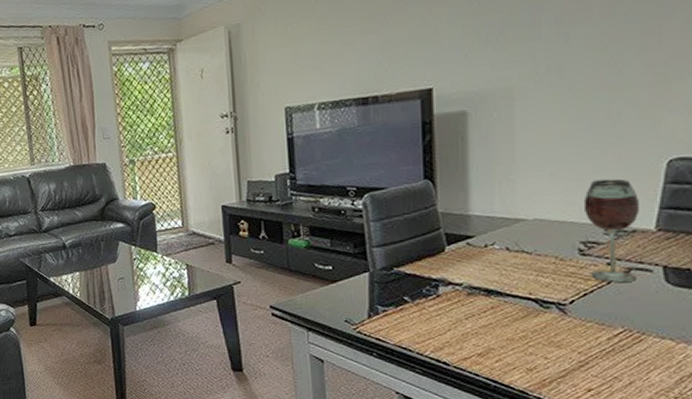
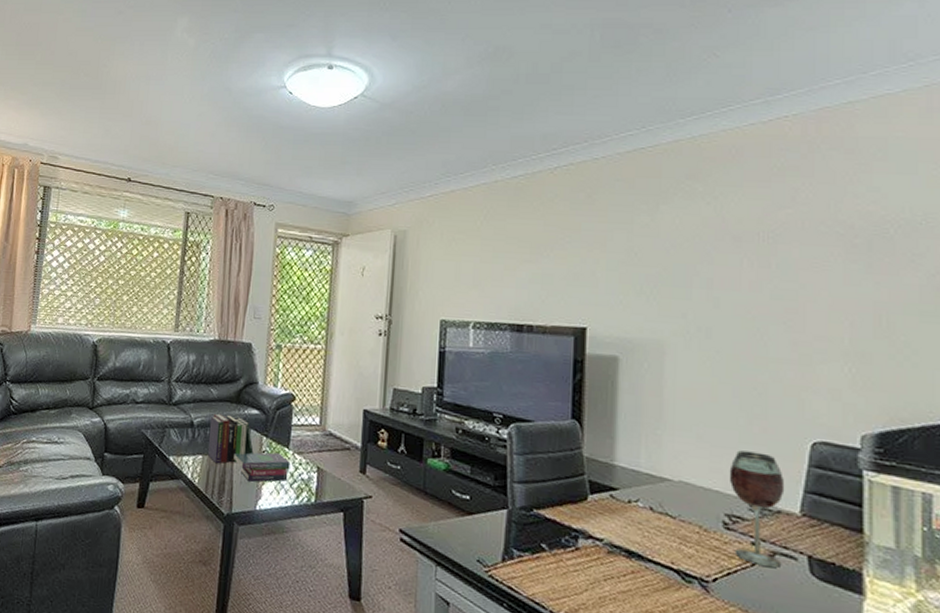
books: none [80,232,125,277] -> present [208,413,254,464]
books: none [108,258,161,287] -> present [234,452,290,482]

